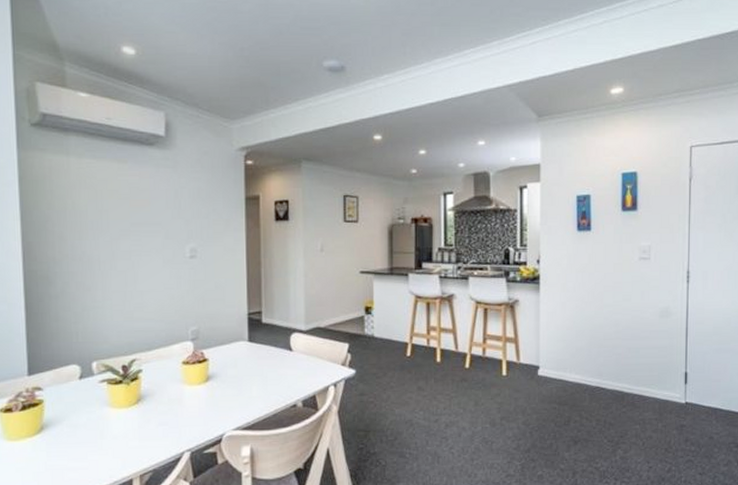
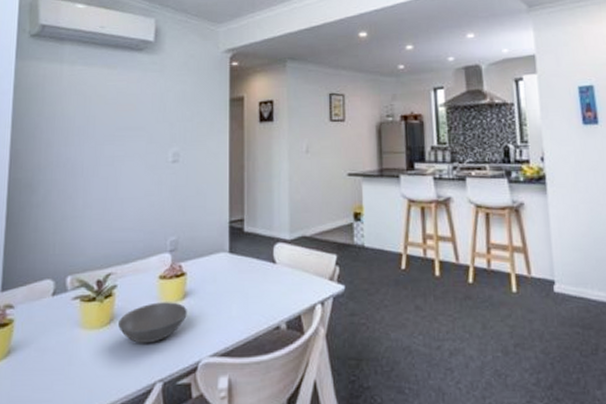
soup bowl: none [146,384,210,420] -> present [118,302,187,344]

